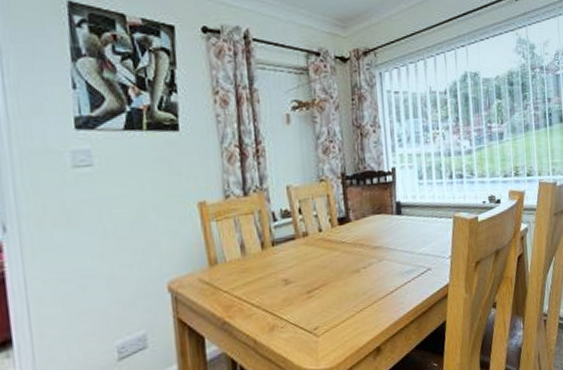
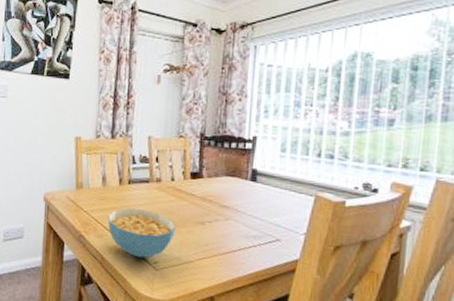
cereal bowl: none [254,271,332,330] -> present [107,208,176,258]

